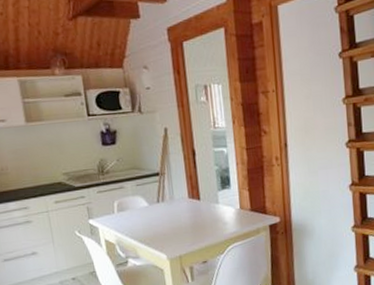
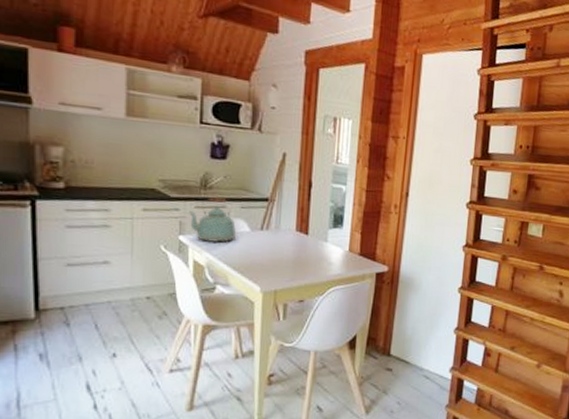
kettle: none [93,180,138,222] -> present [189,197,237,243]

